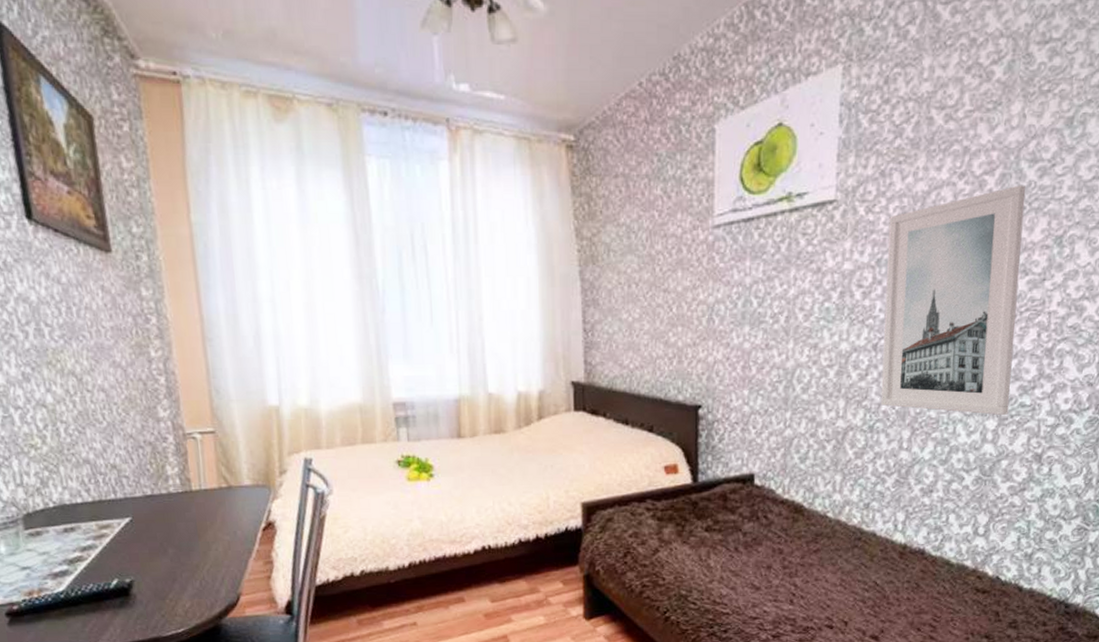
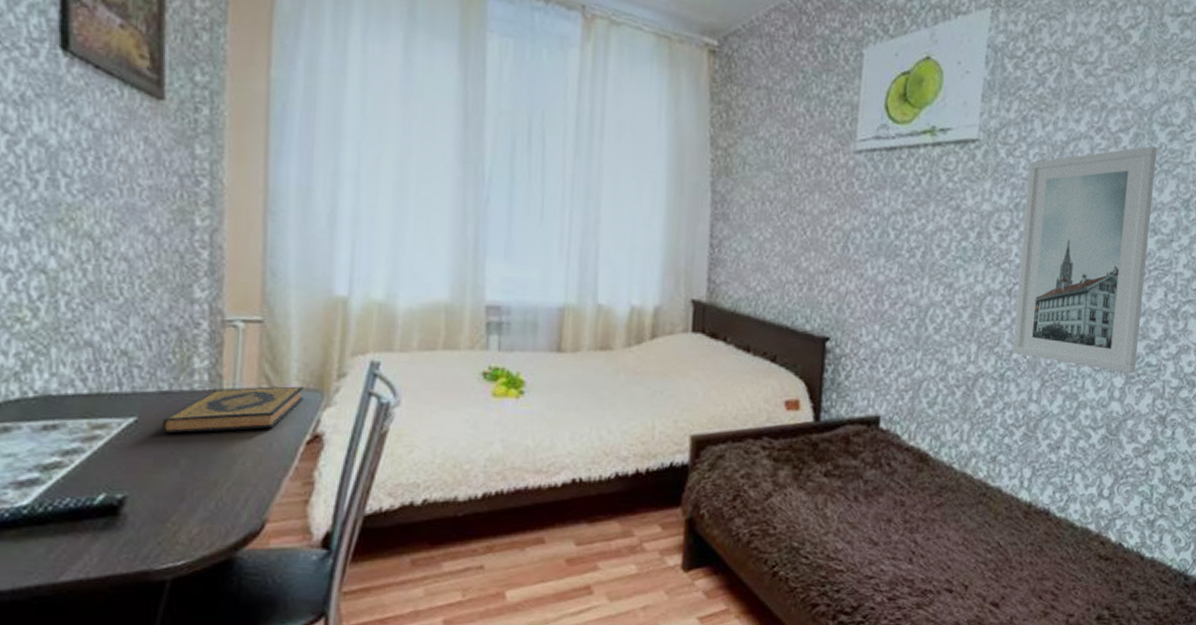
hardback book: none [150,484,256,528] -> present [161,386,305,433]

